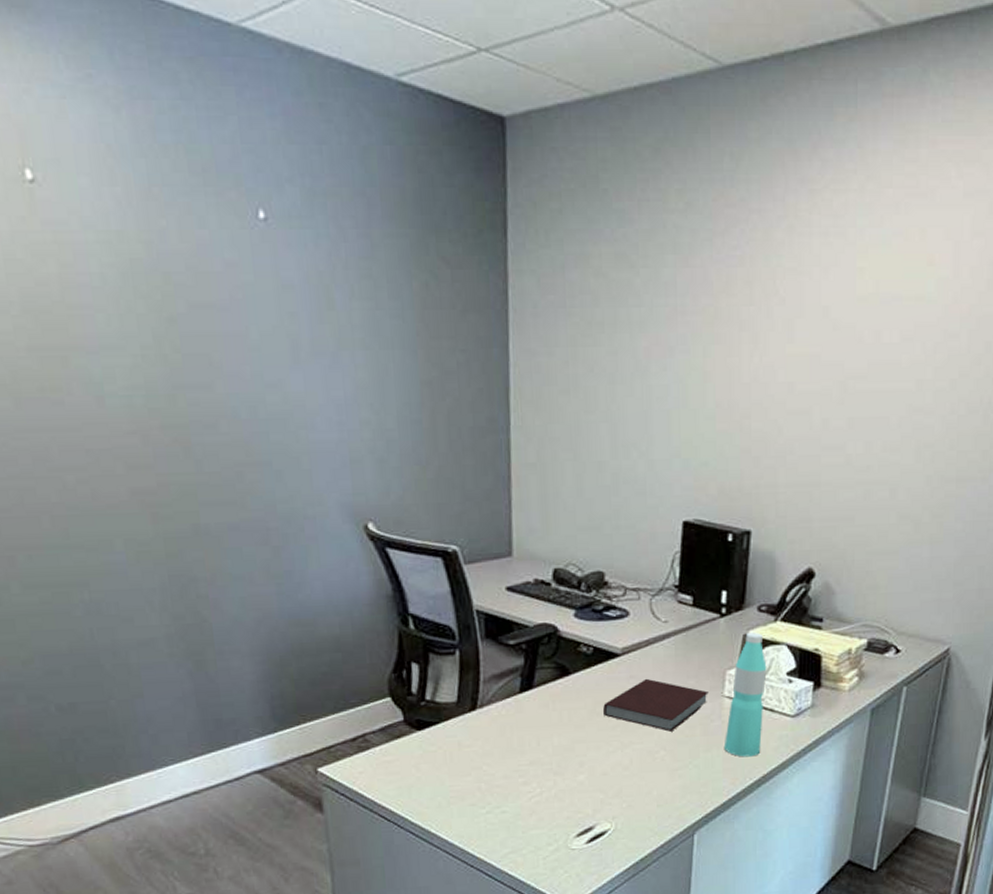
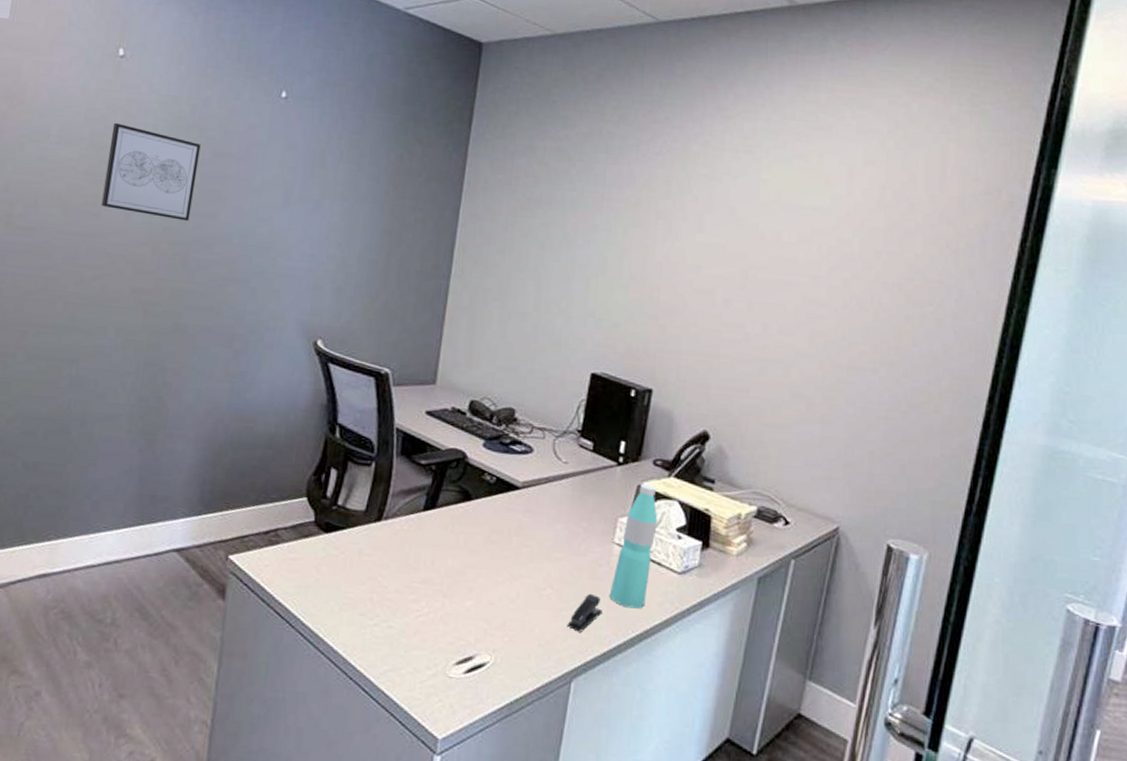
wall art: none [46,276,179,397] -> present [101,122,201,221]
notebook: present [603,678,708,732] -> none [498,514,599,570]
stapler: none [684,749,718,787] -> present [567,593,602,632]

